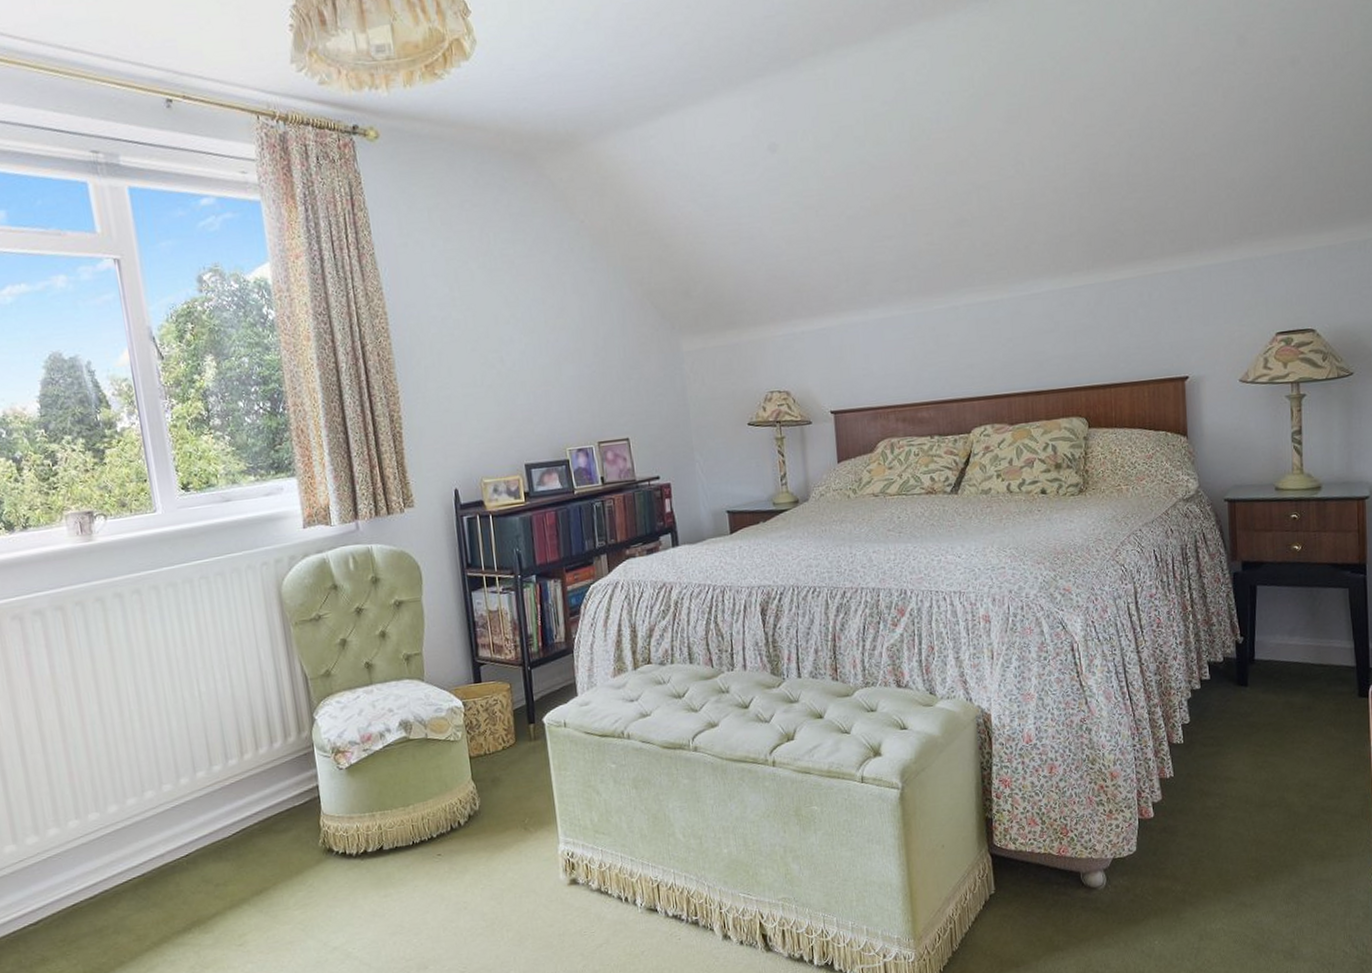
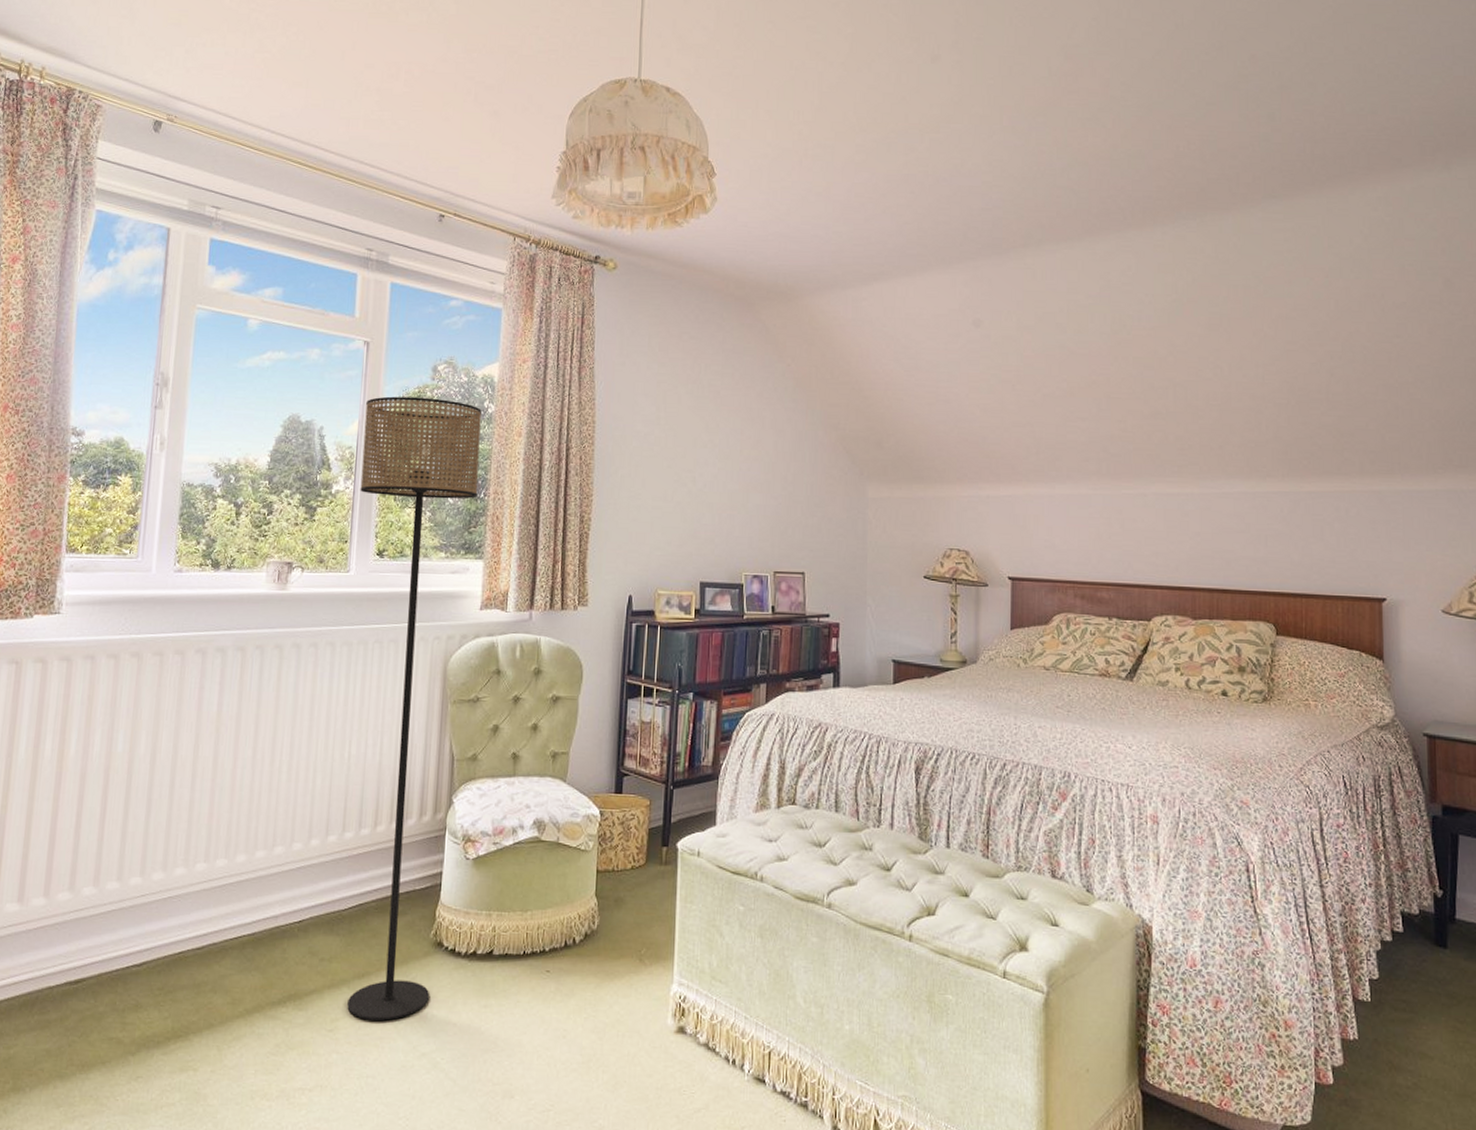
floor lamp: none [132,311,331,930] -> present [347,396,482,1021]

